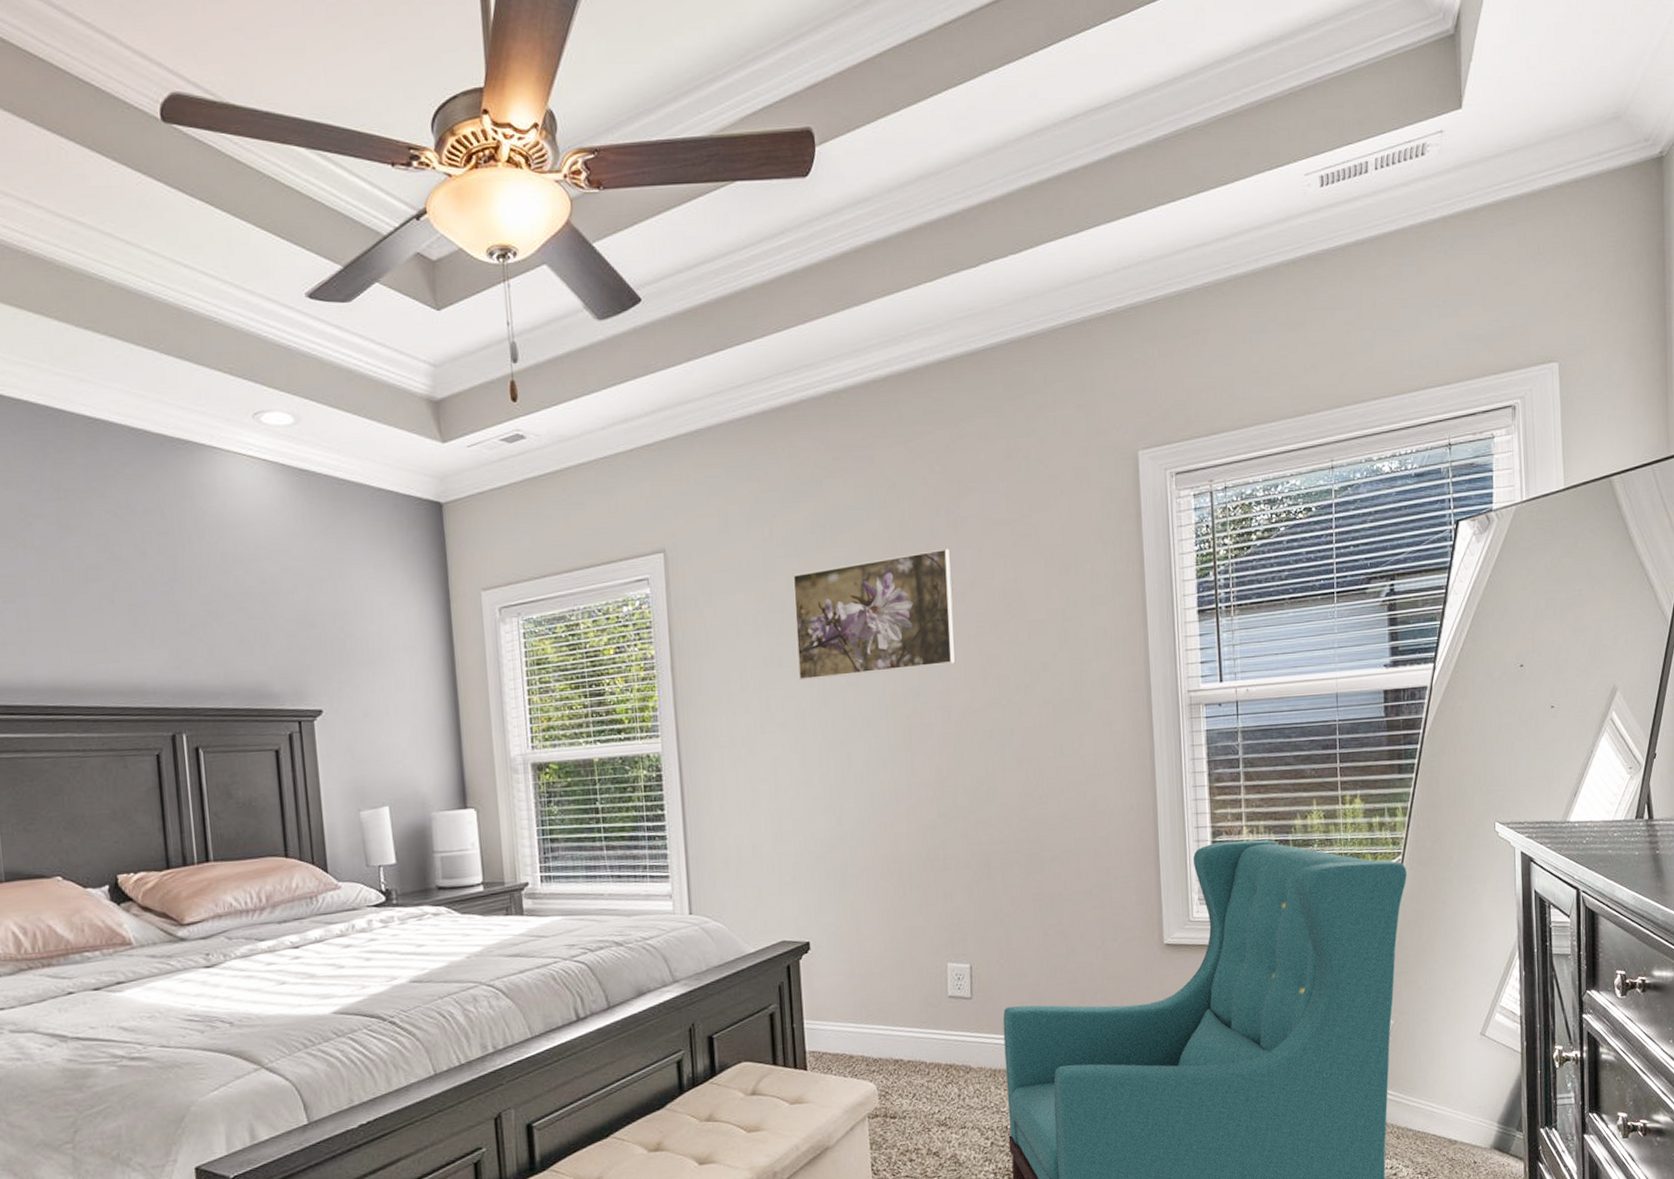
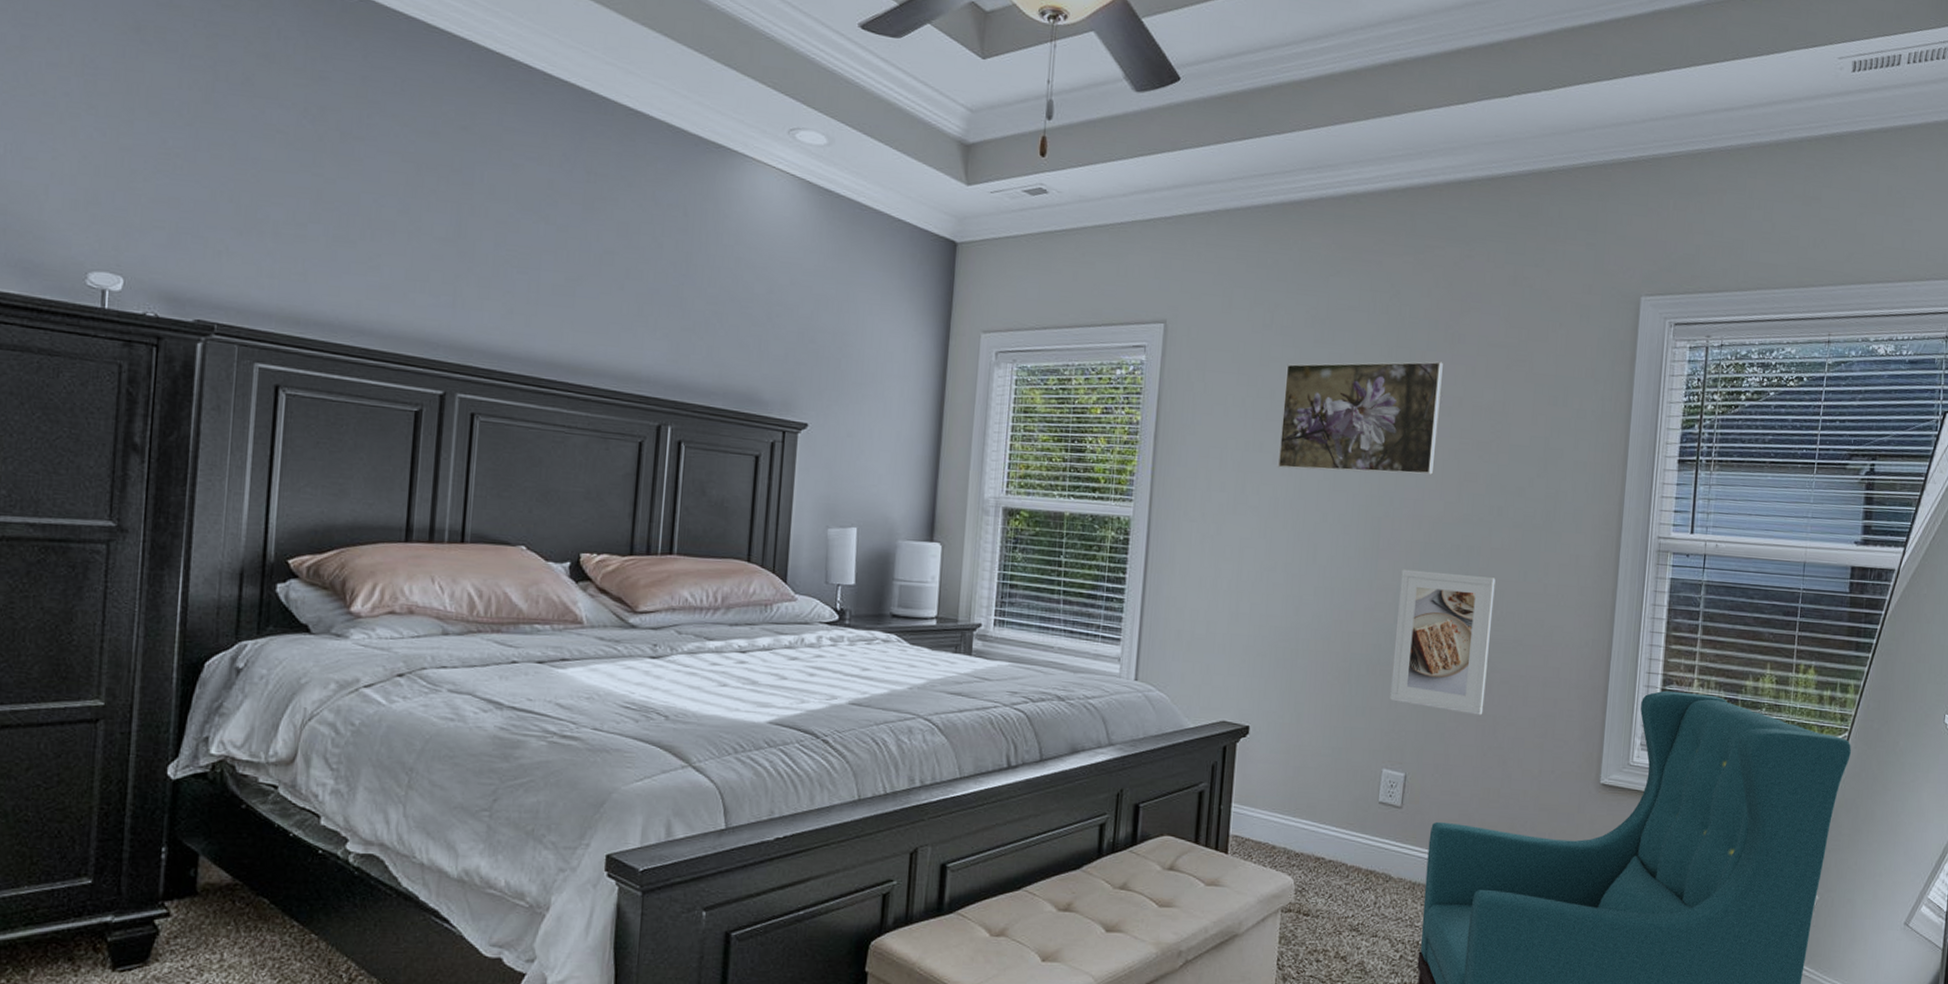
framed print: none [938,757,1039,896] -> present [1390,569,1496,715]

